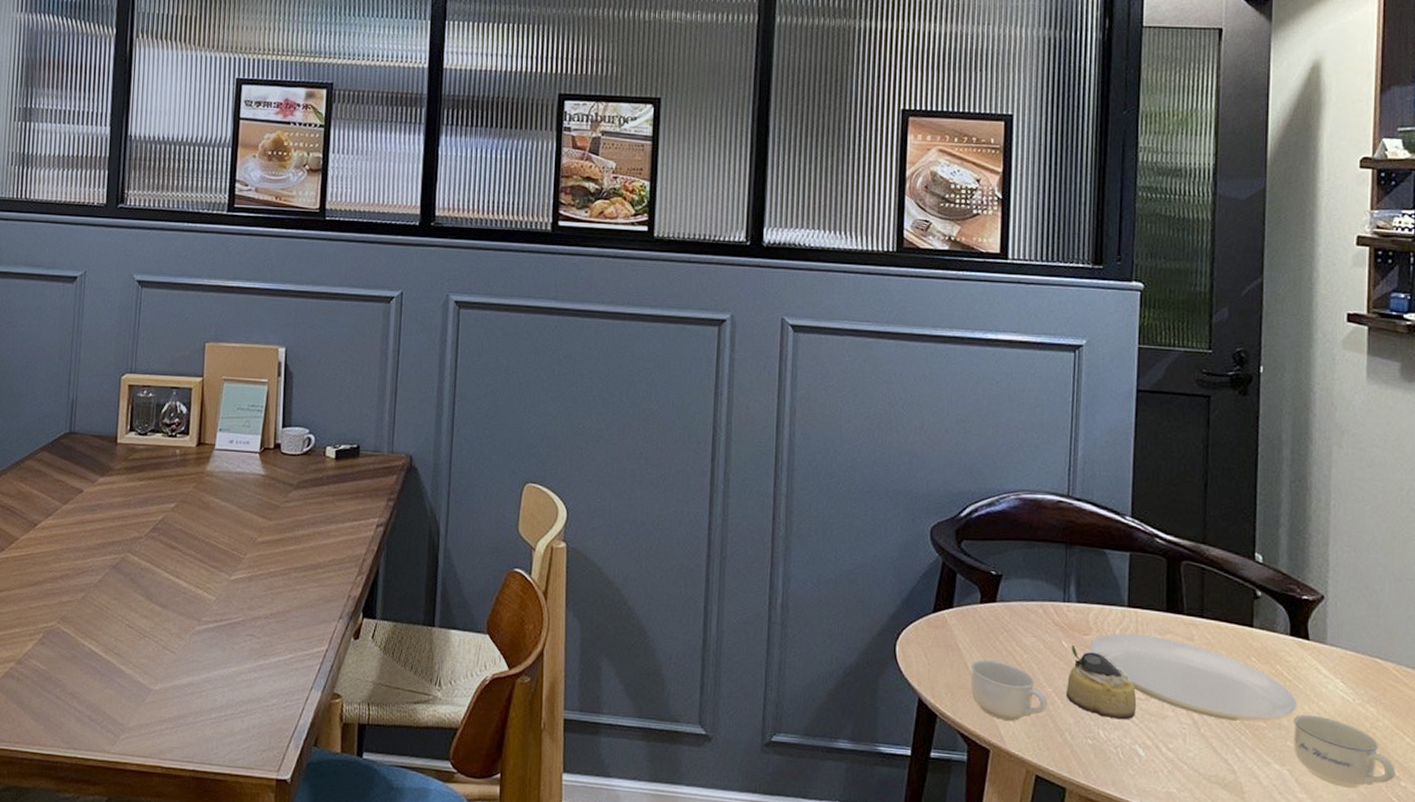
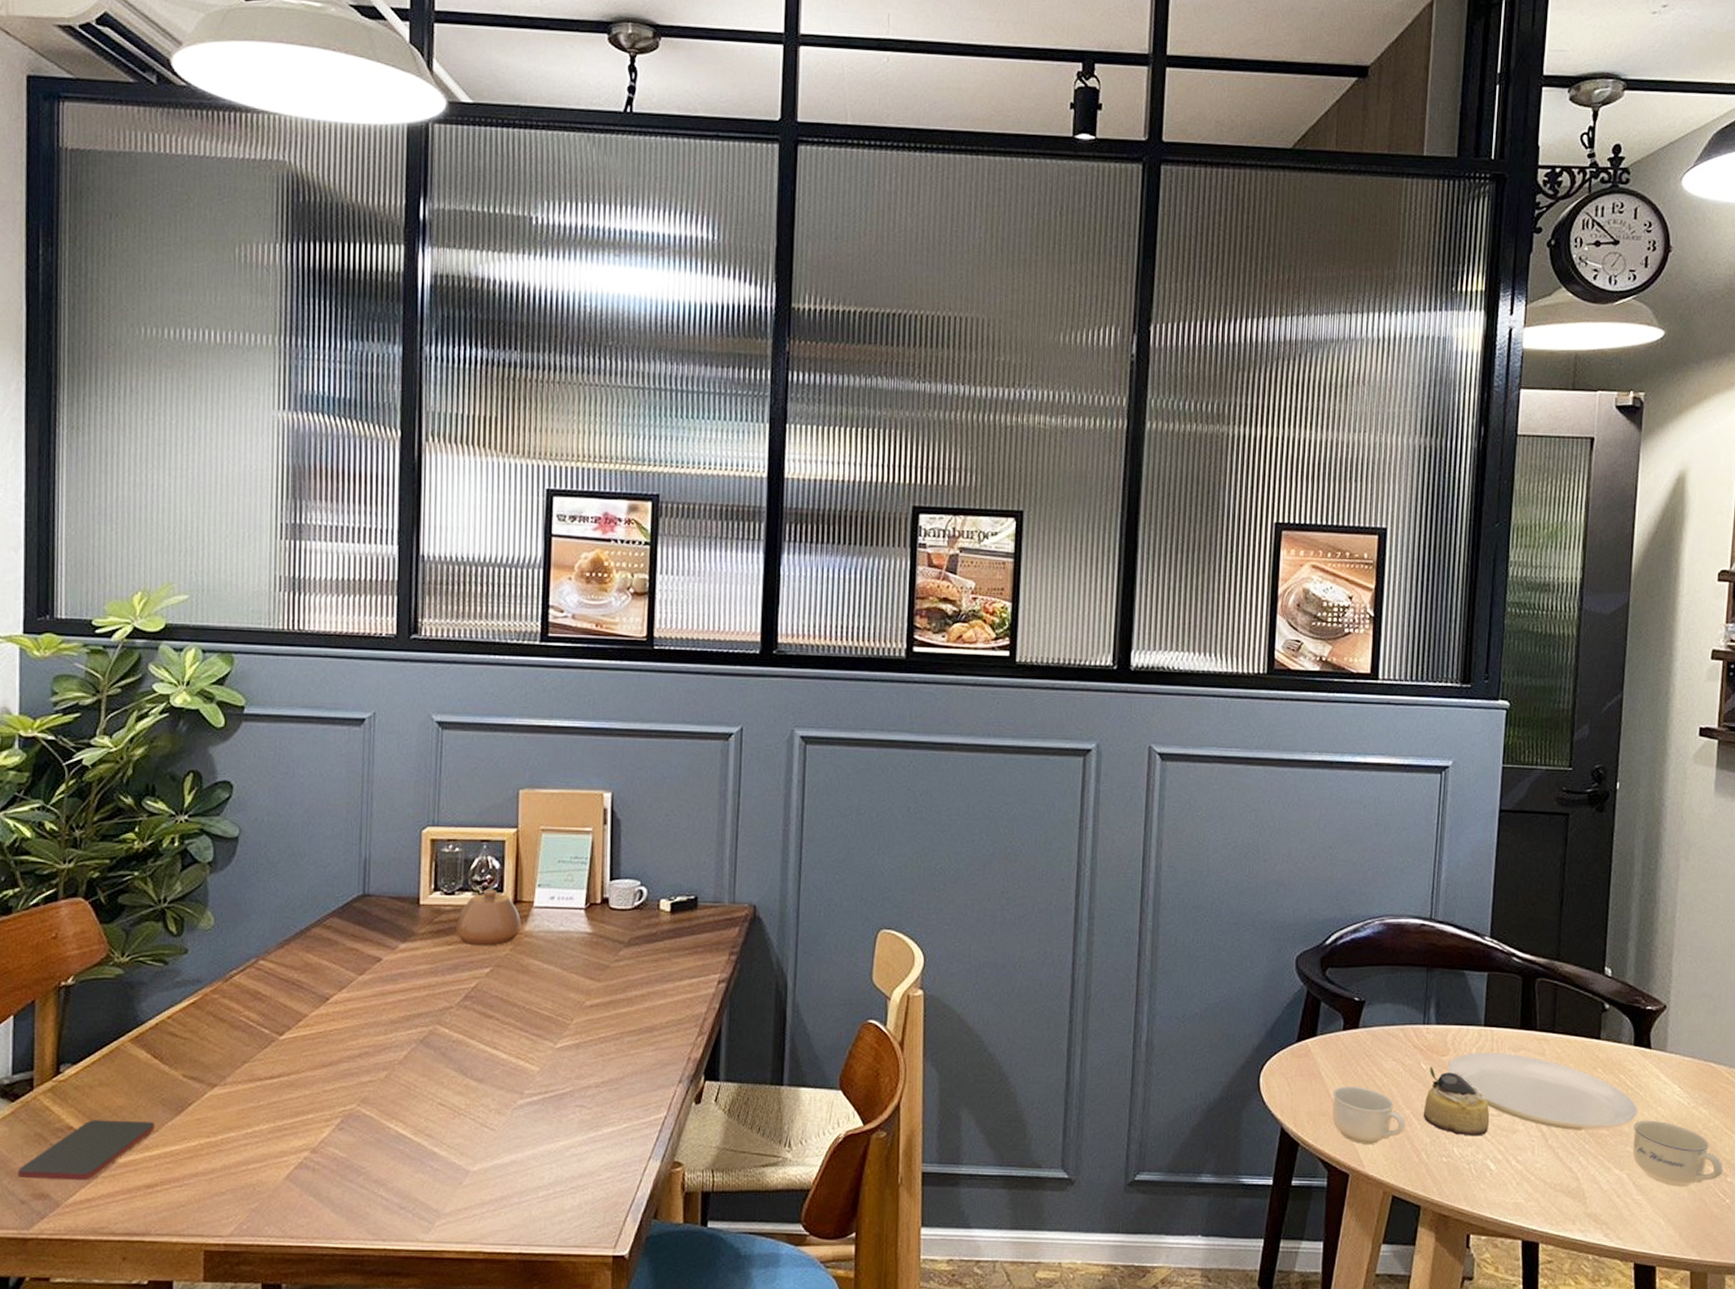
sugar bowl: none [146,431,204,483] -> present [455,889,522,946]

